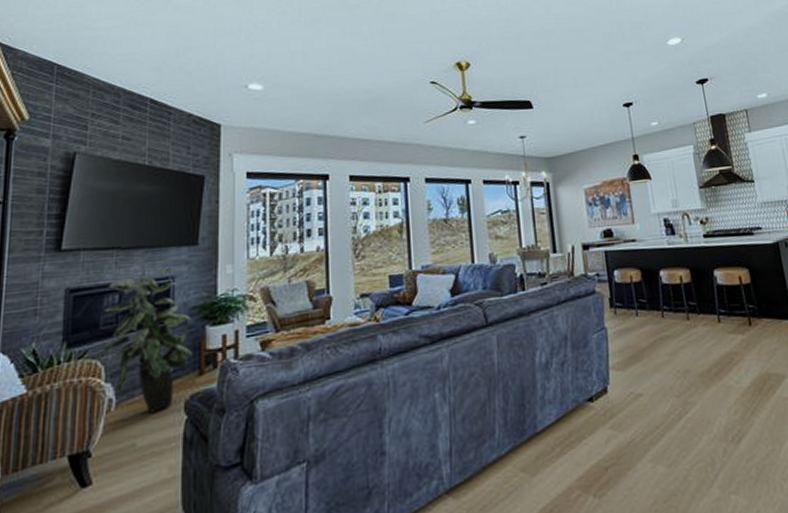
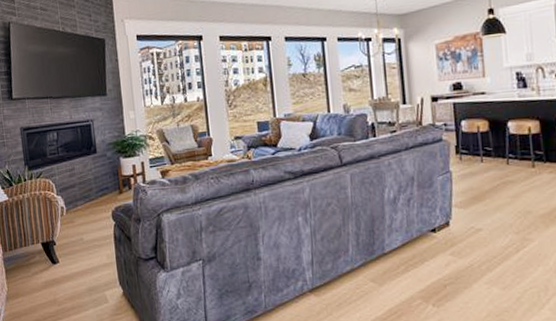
indoor plant: present [103,266,192,414] -> none [48,112,113,219]

